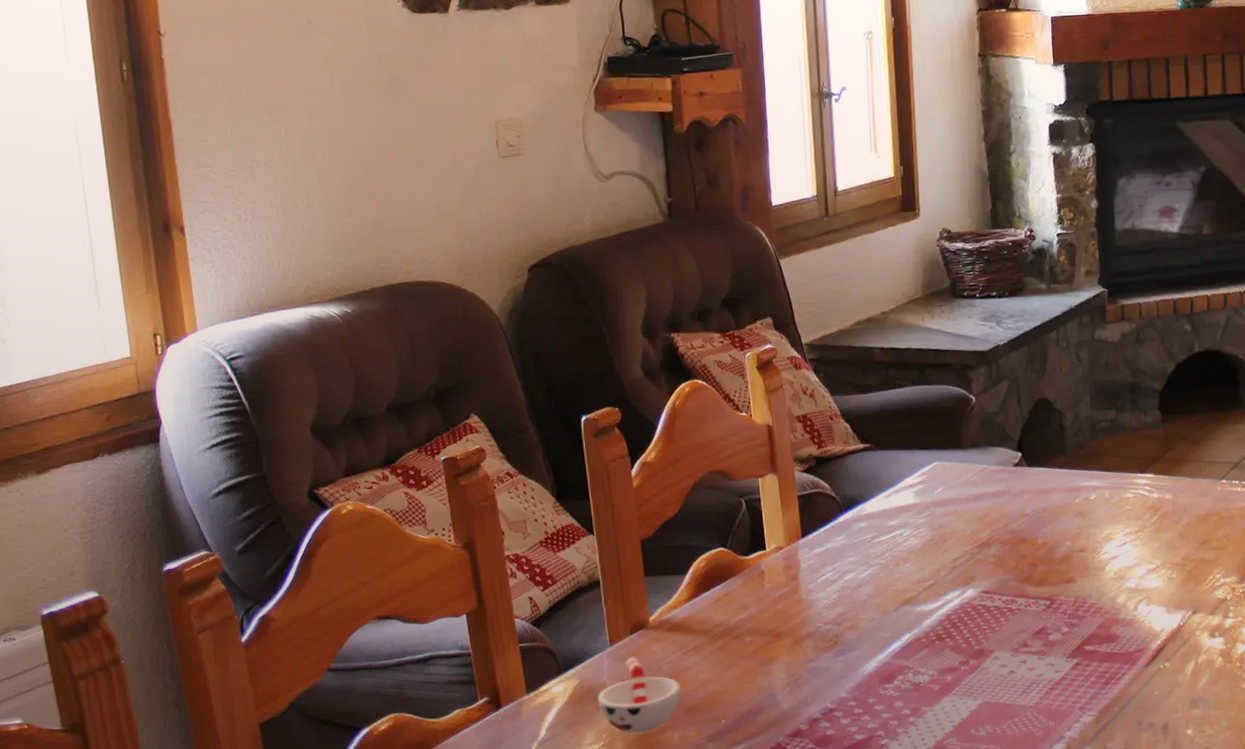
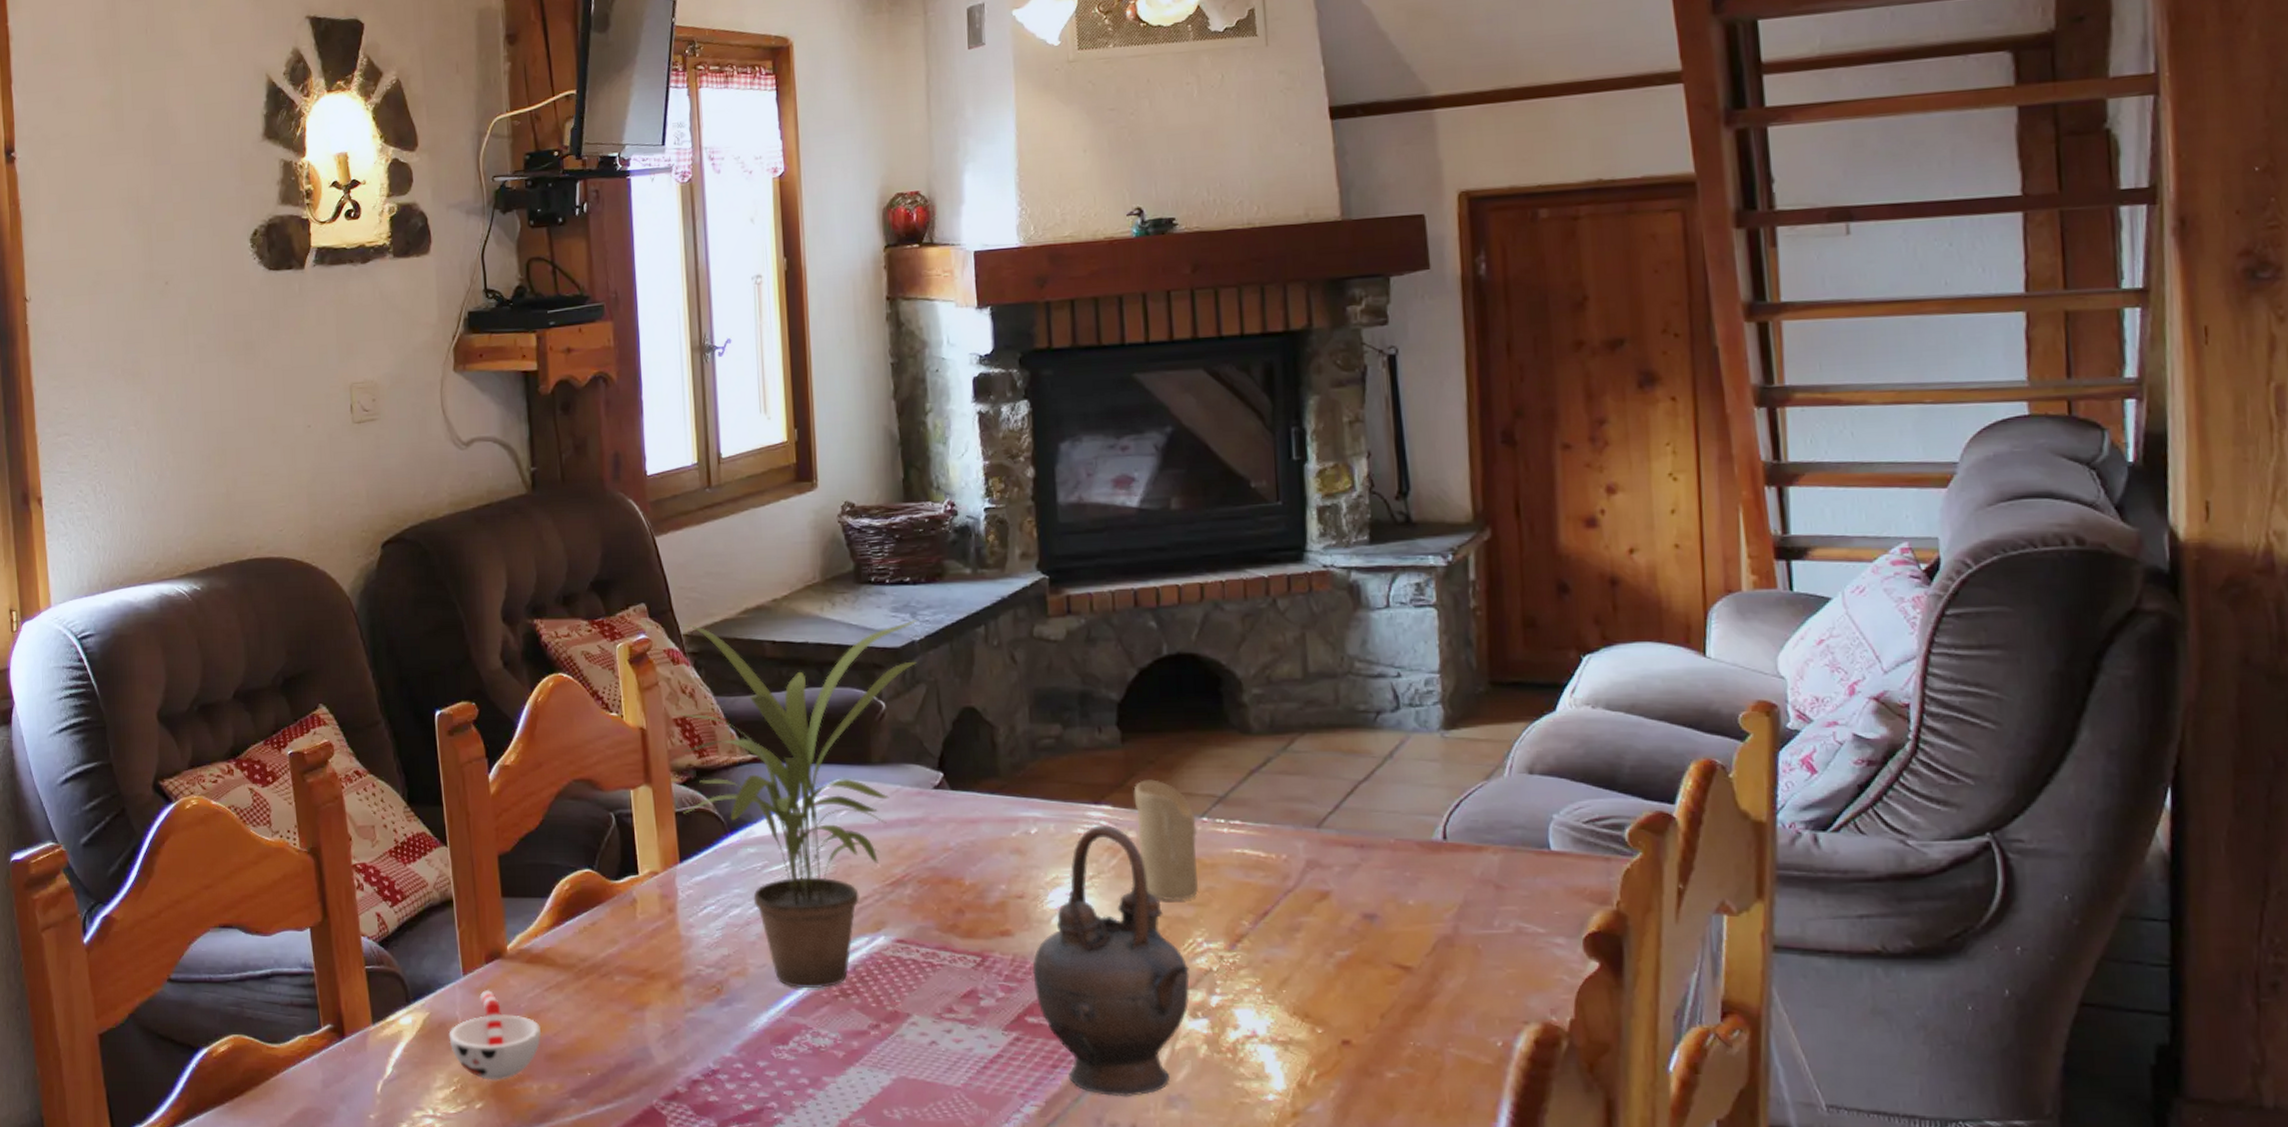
potted plant: none [800,327,1003,637] -> present [678,620,918,989]
teapot: none [1090,489,1210,703] -> present [1032,825,1190,1098]
candle: none [1170,452,1218,548] -> present [1133,779,1198,901]

